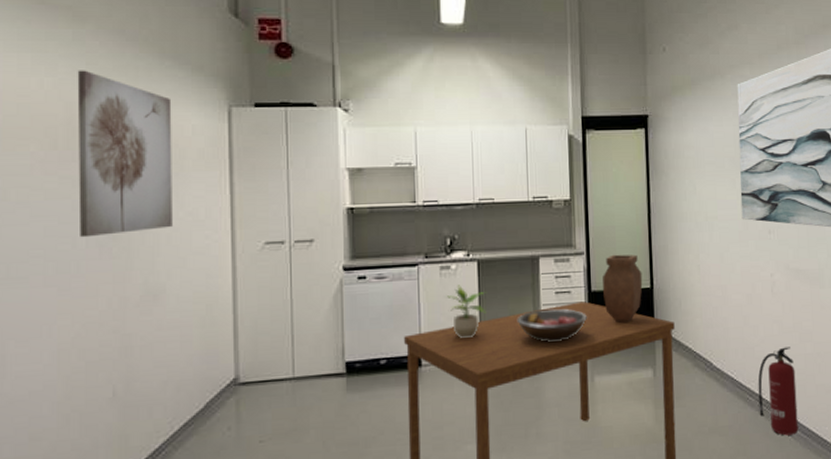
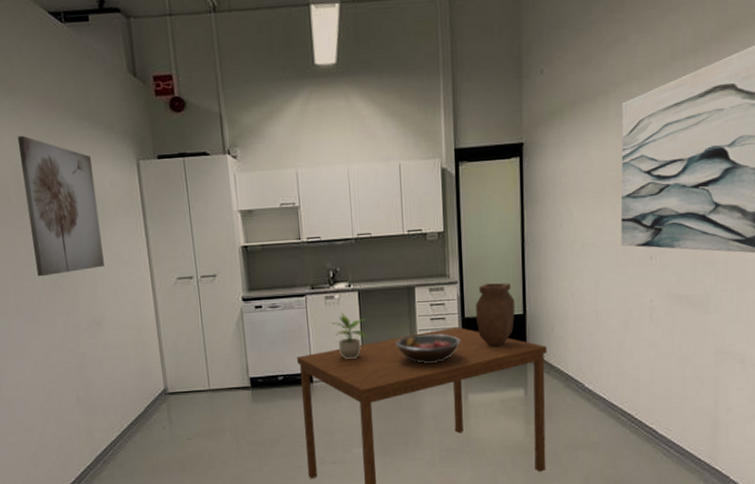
fire extinguisher: present [758,347,799,436] -> none [631,370,672,453]

